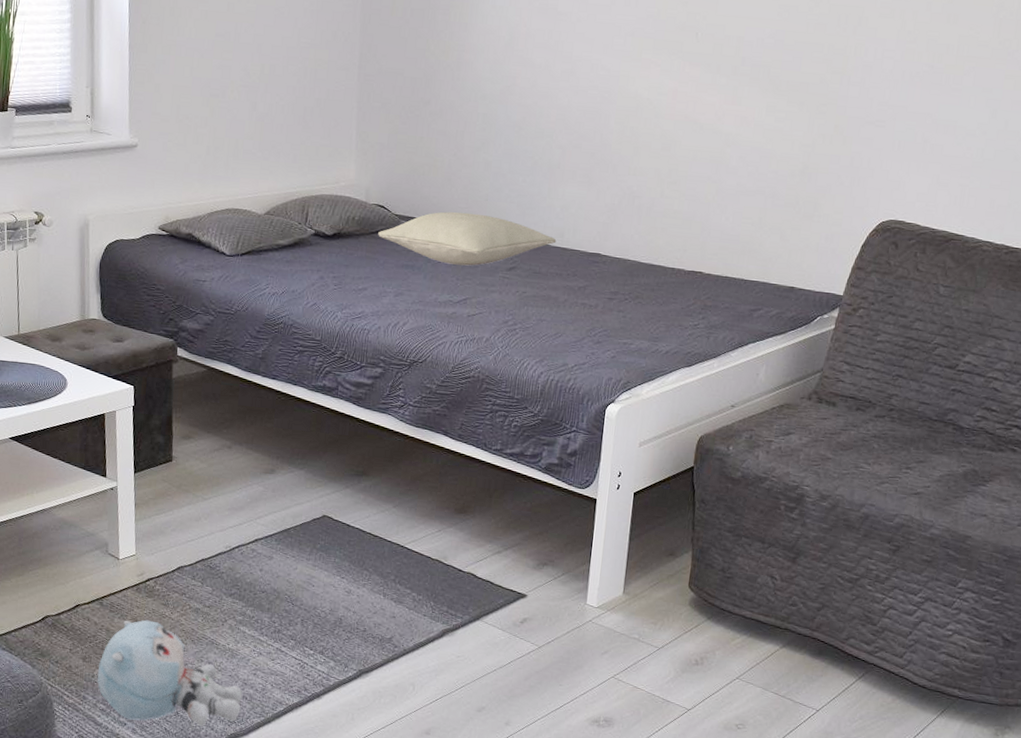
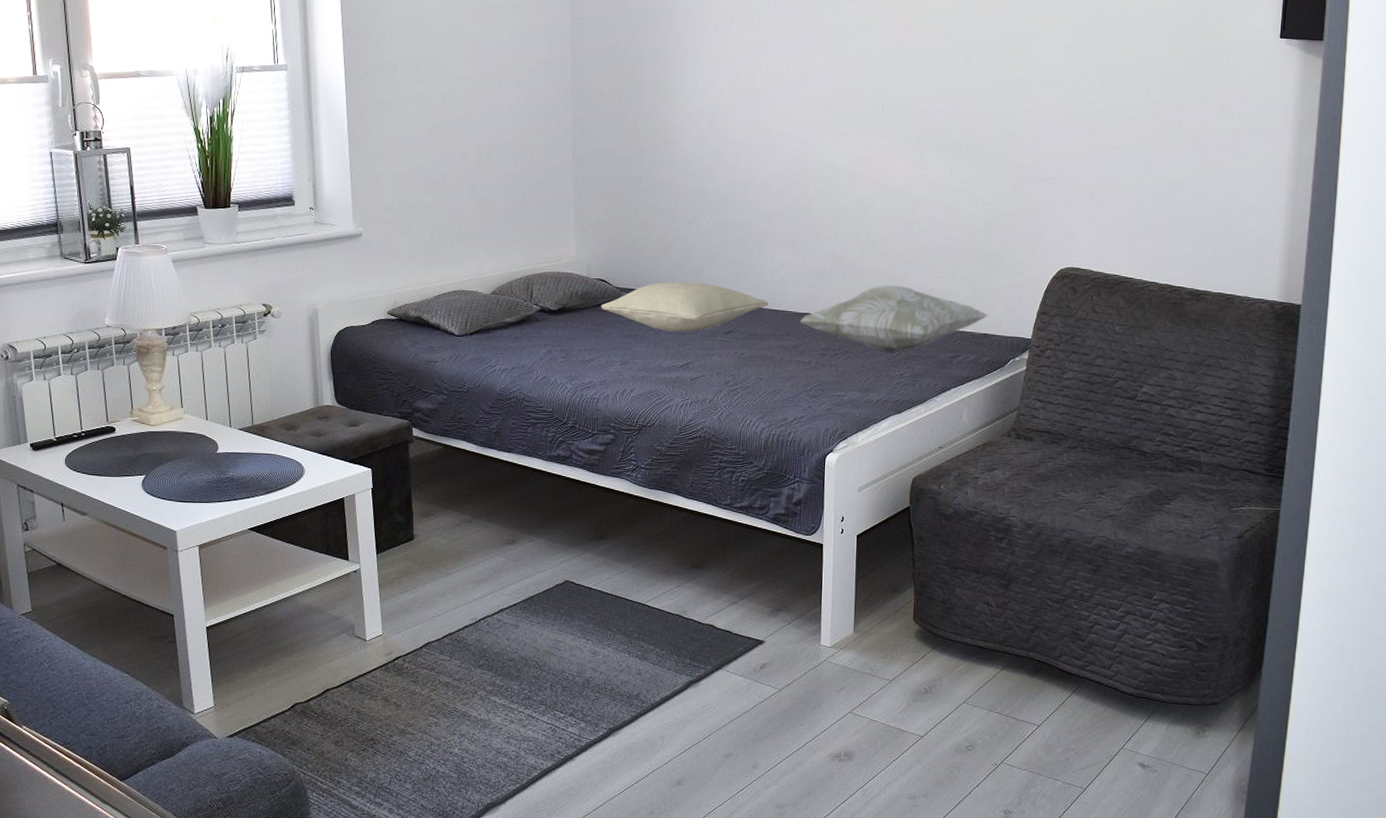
plush toy: present [97,620,243,726] -> none [350,698,498,800]
decorative pillow: none [588,227,798,300] -> present [800,284,989,351]

